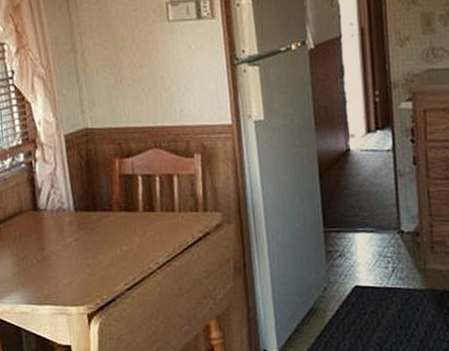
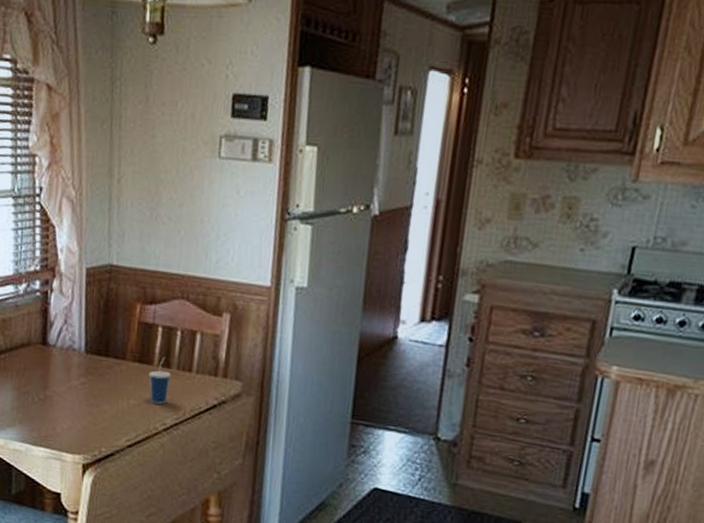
cup: none [136,202,157,246] -> present [149,356,171,404]

